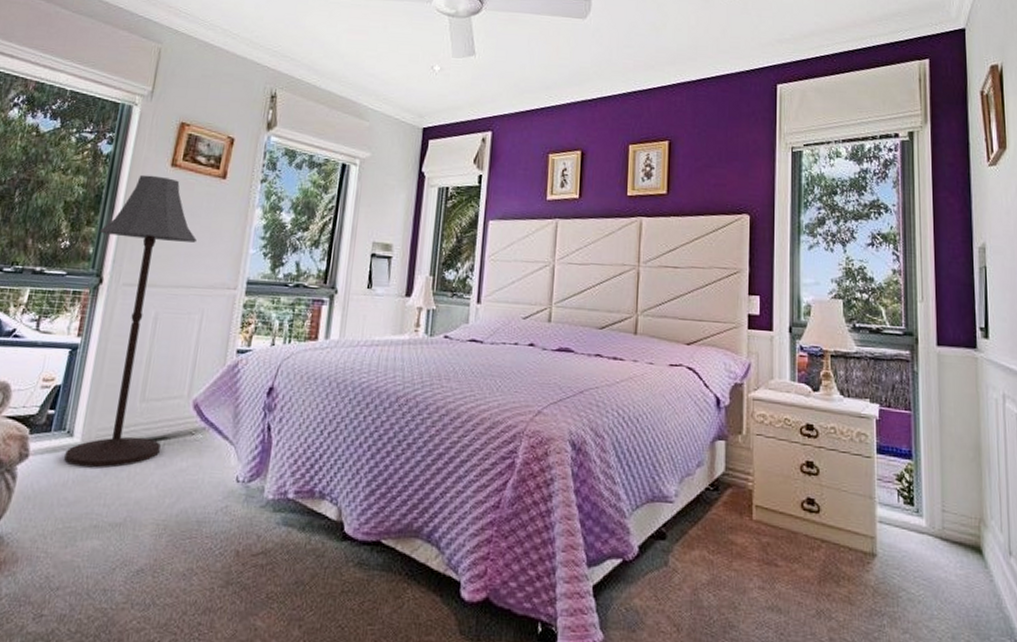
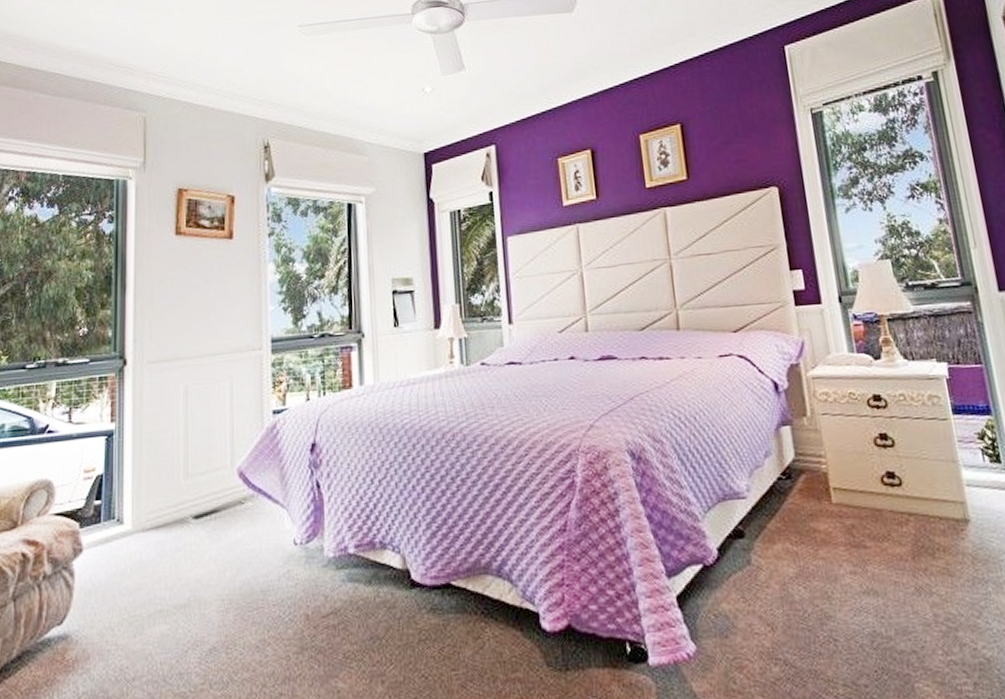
floor lamp: present [64,174,197,469] -> none [114,247,213,554]

